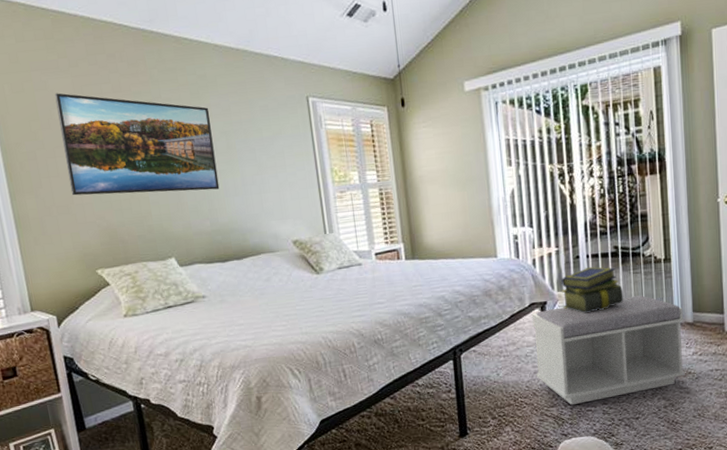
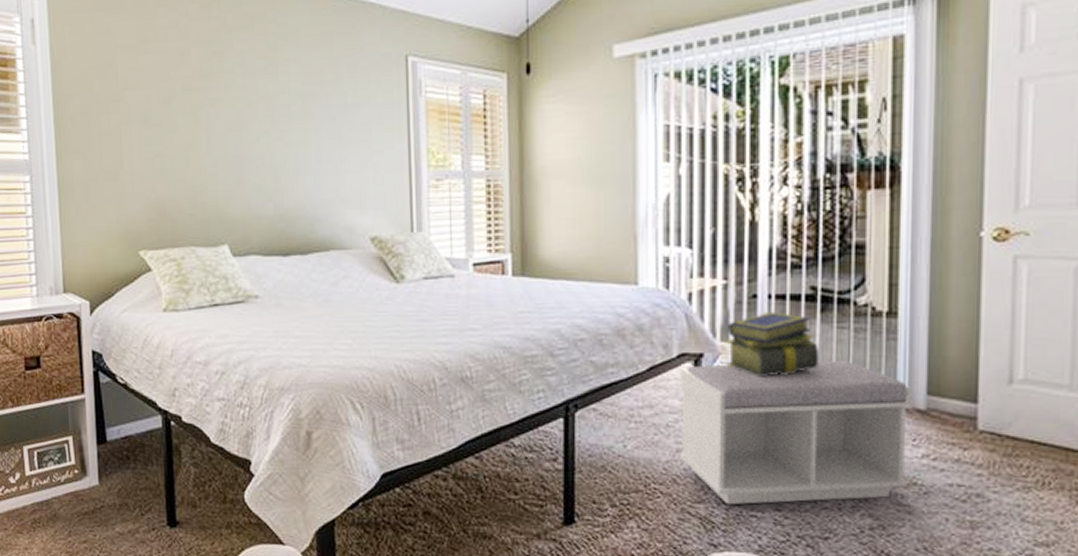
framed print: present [54,93,220,196] -> none [116,37,289,165]

